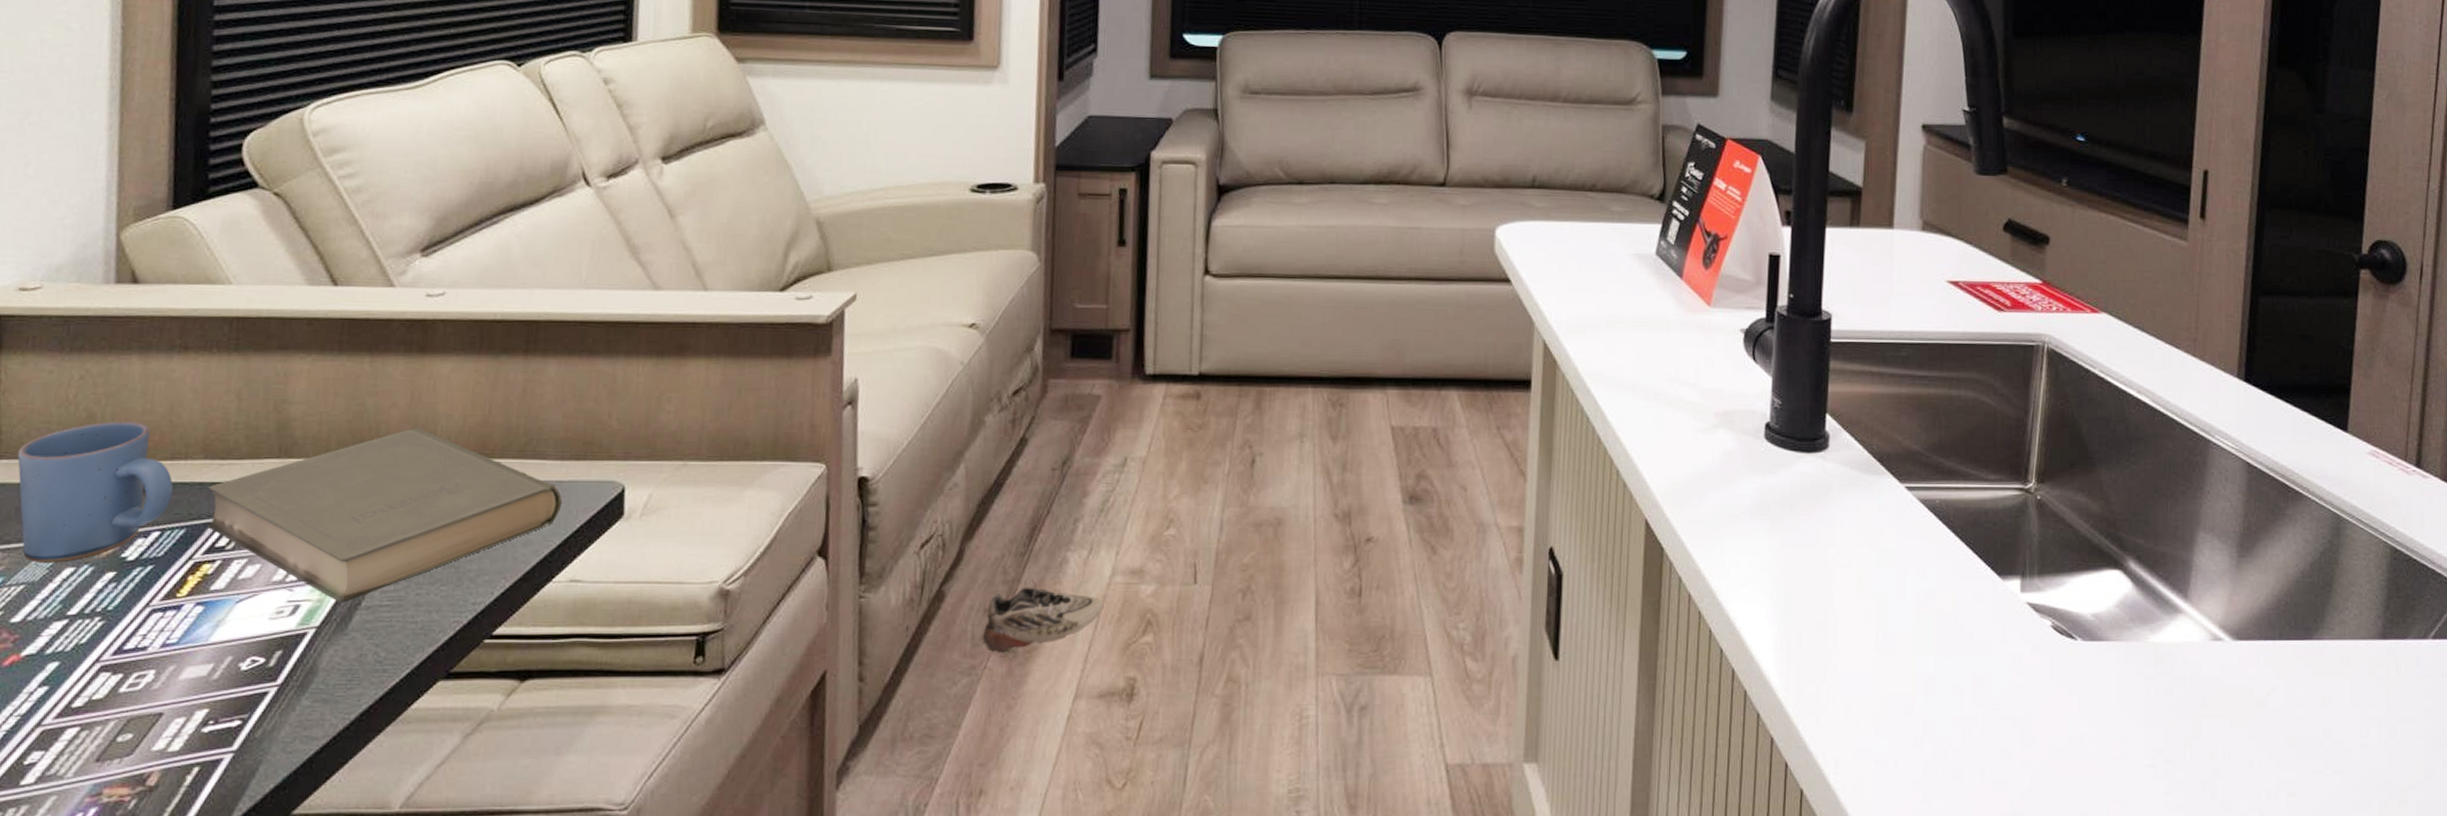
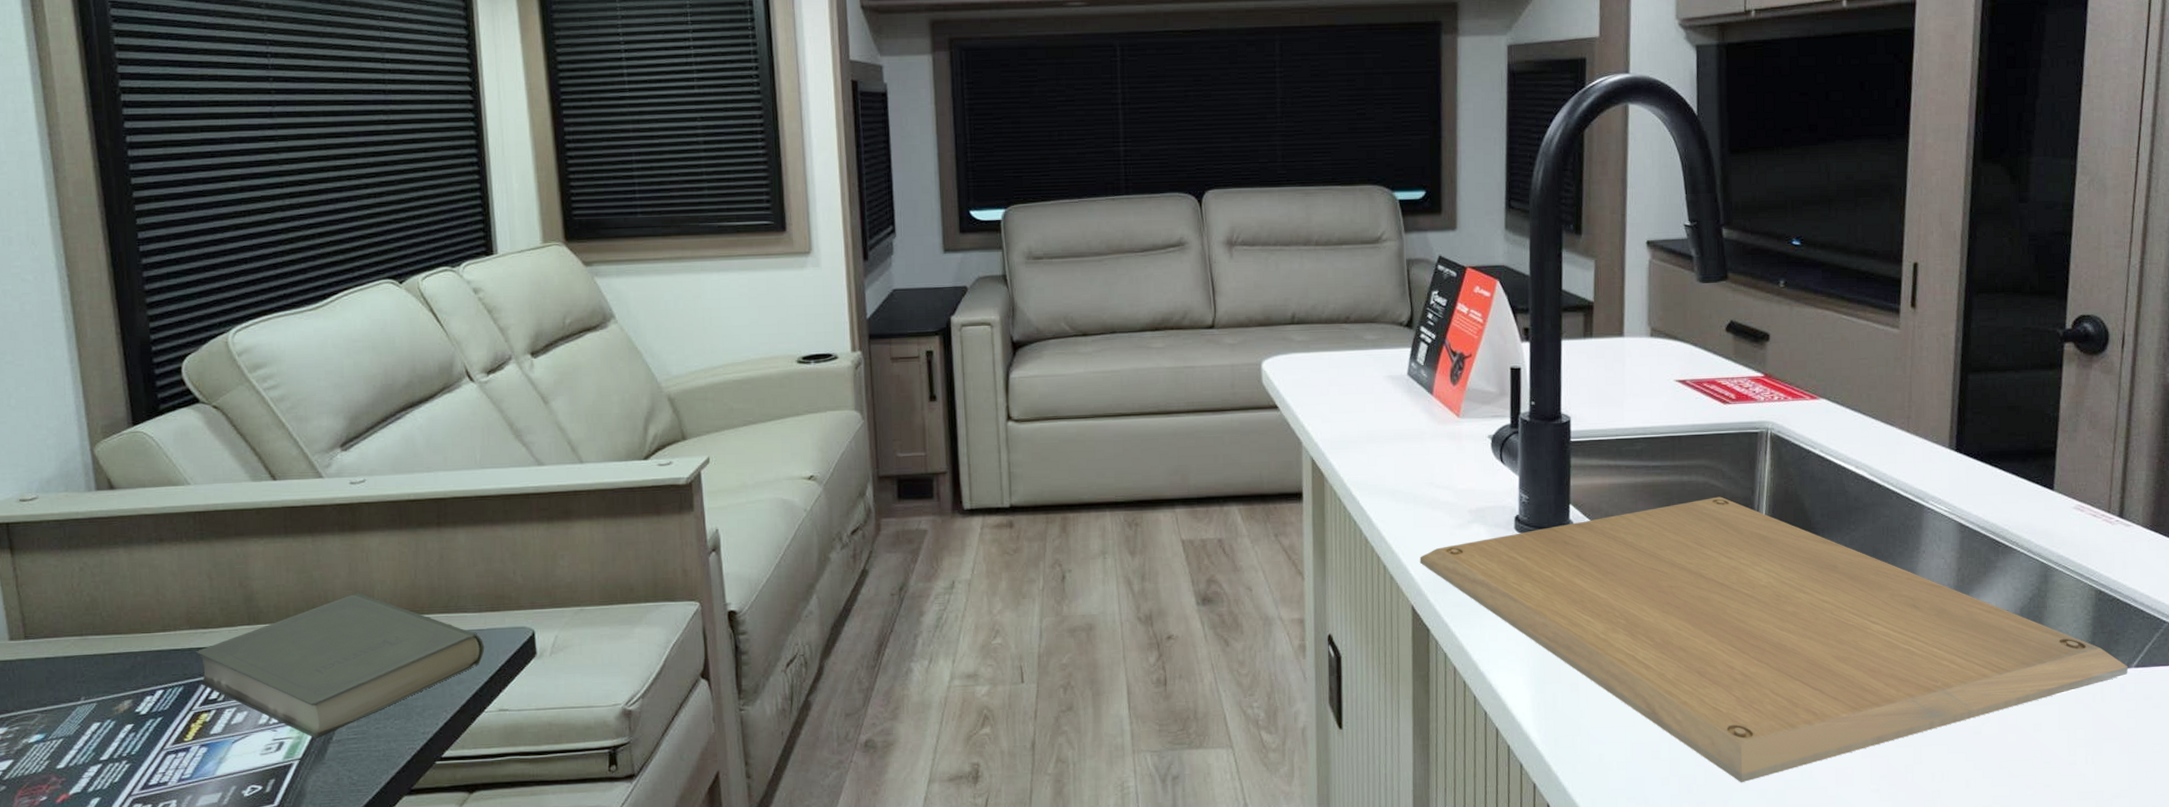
mug: present [17,421,174,563] -> none [40,602,169,720]
athletic shoe: present [983,580,1104,651] -> none [847,688,946,747]
chopping board: none [1657,415,2425,750] -> present [1419,496,2128,783]

